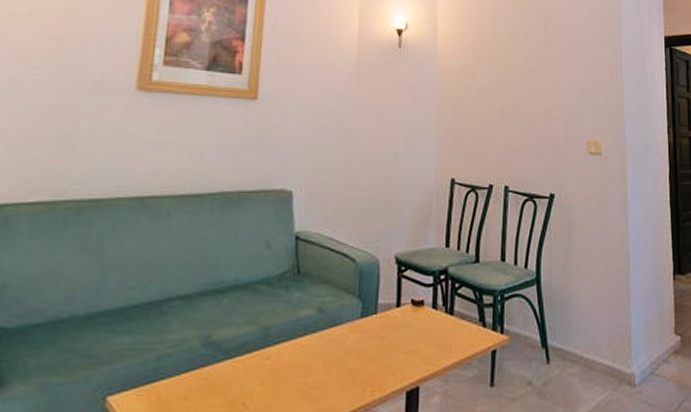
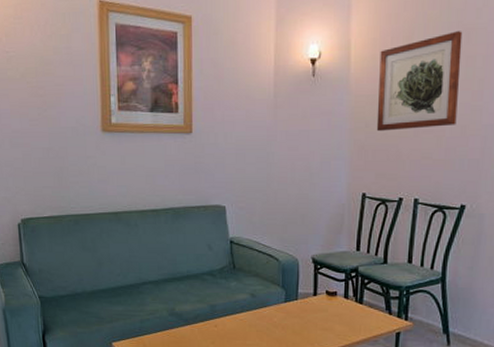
wall art: none [464,18,541,111] -> present [376,31,463,132]

